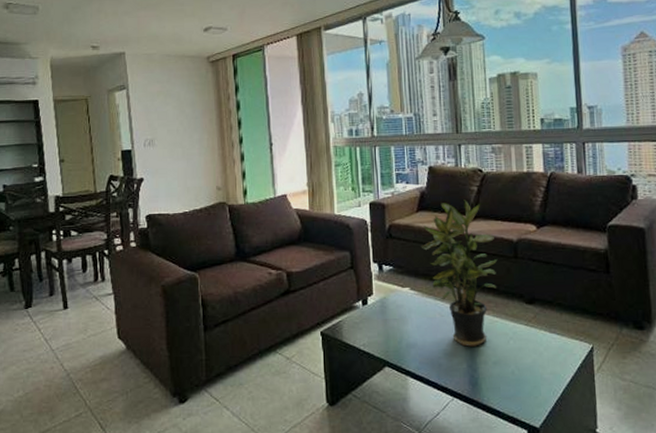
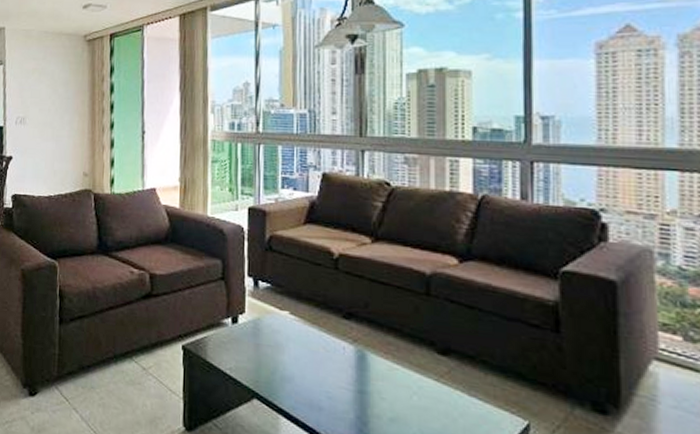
potted plant: present [420,199,498,348] -> none [306,216,404,396]

